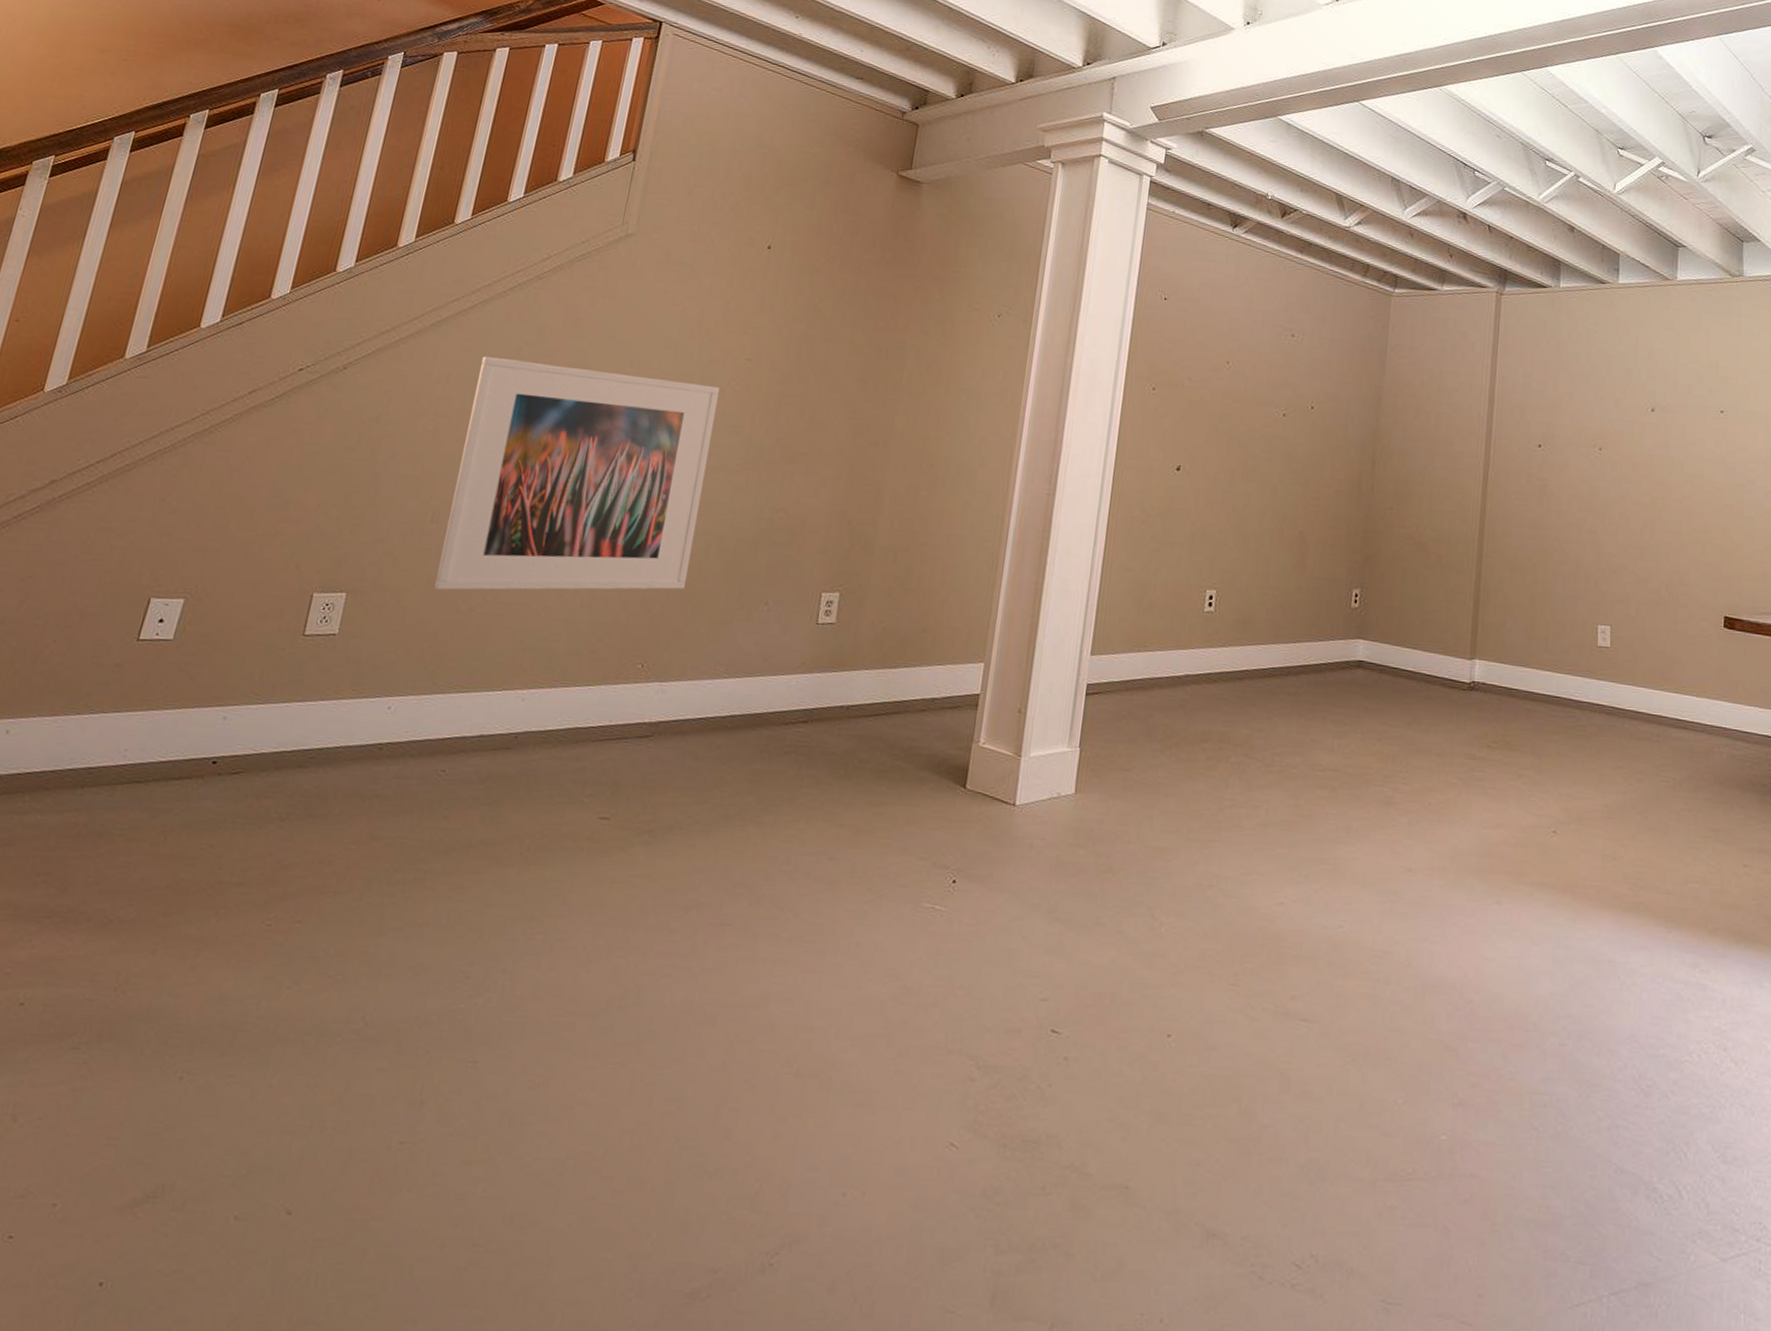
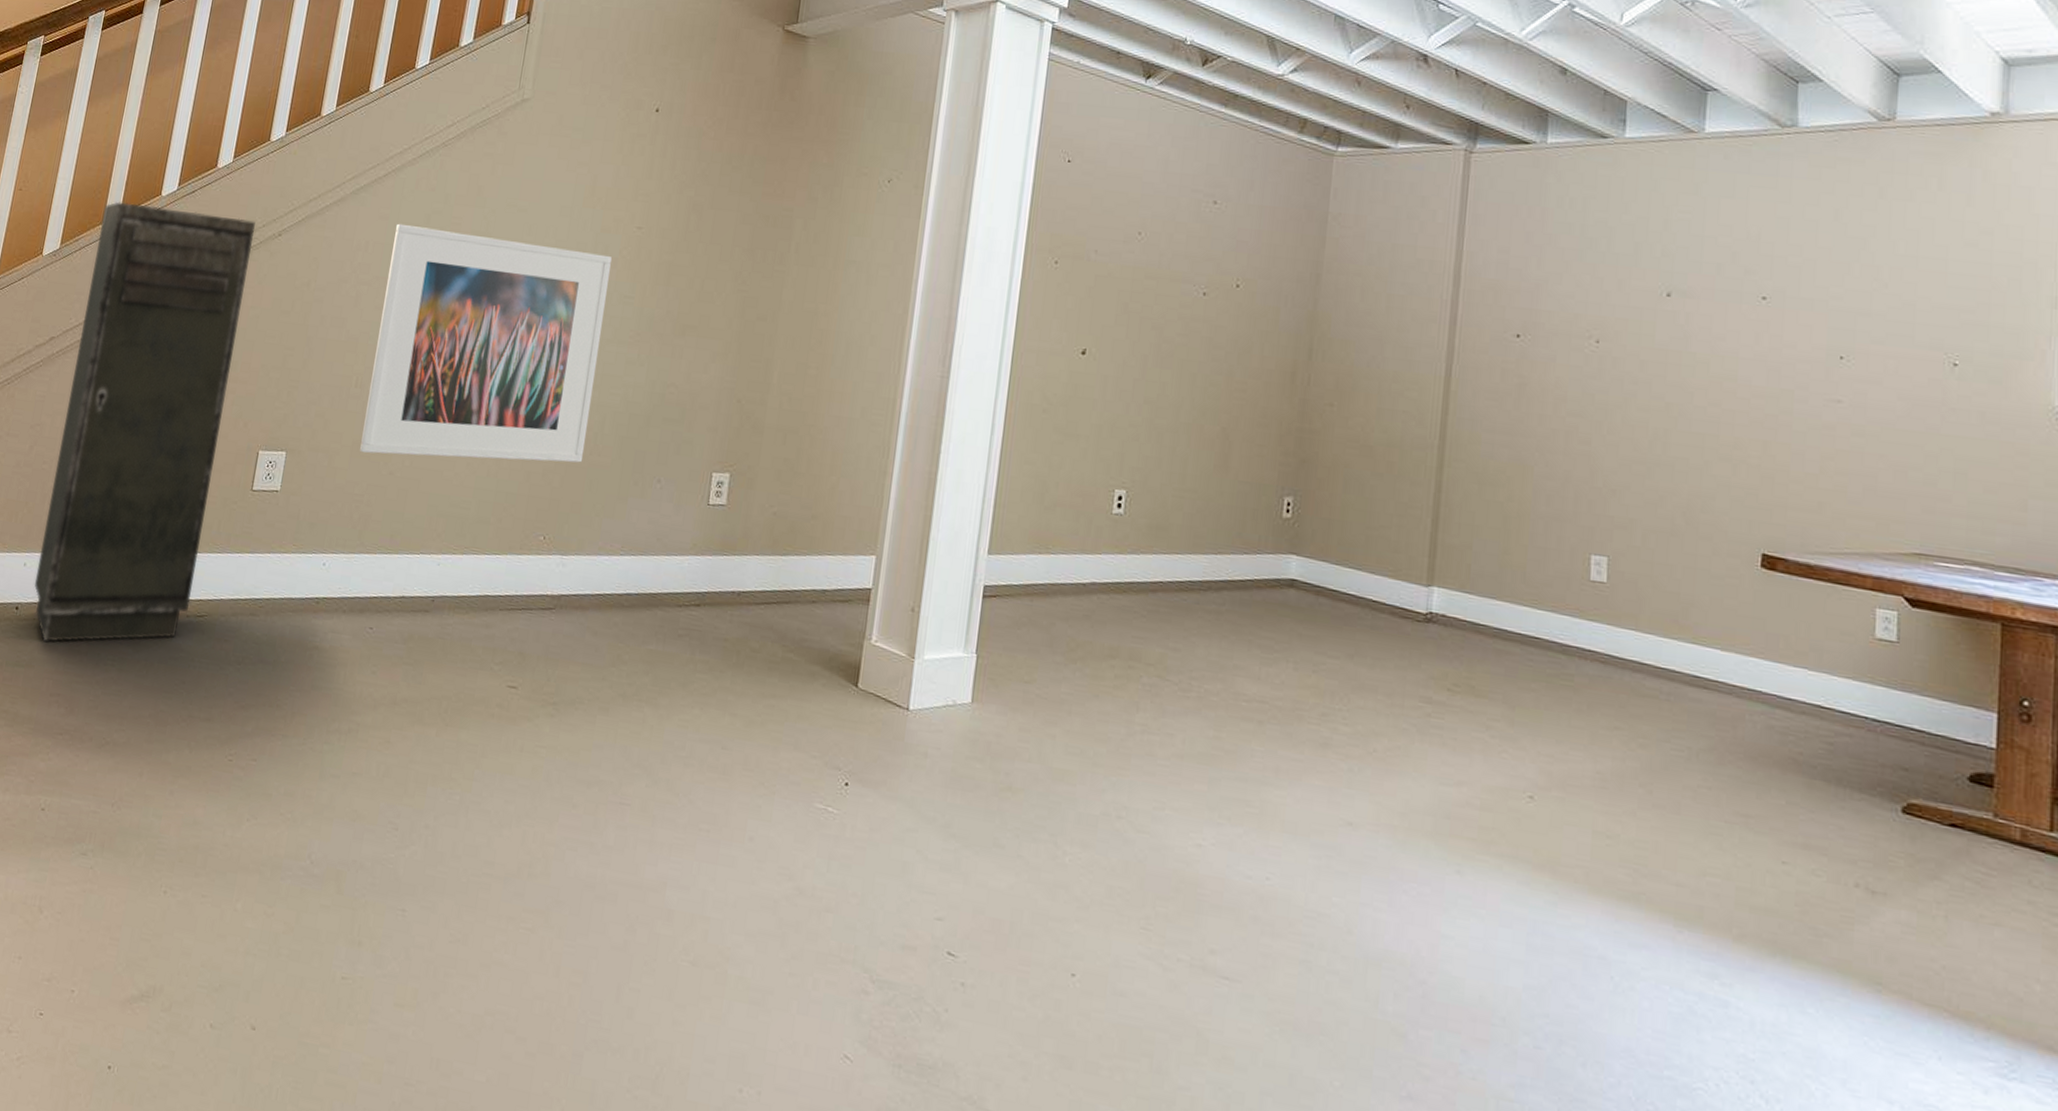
storage cabinet: none [19,333,316,817] -> present [34,201,256,643]

